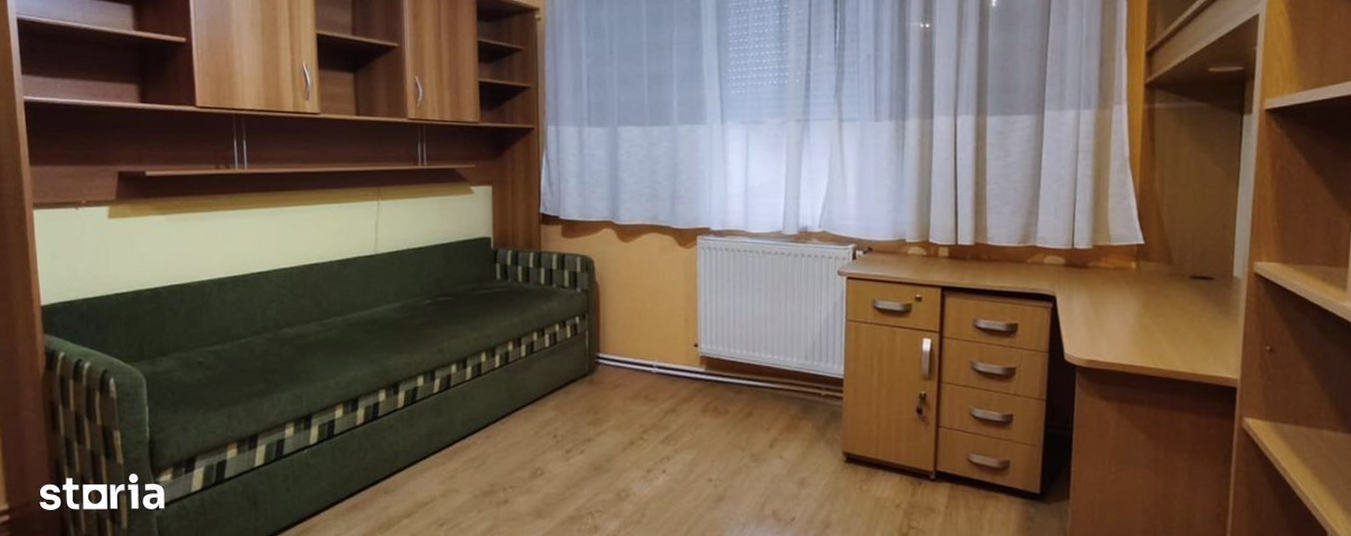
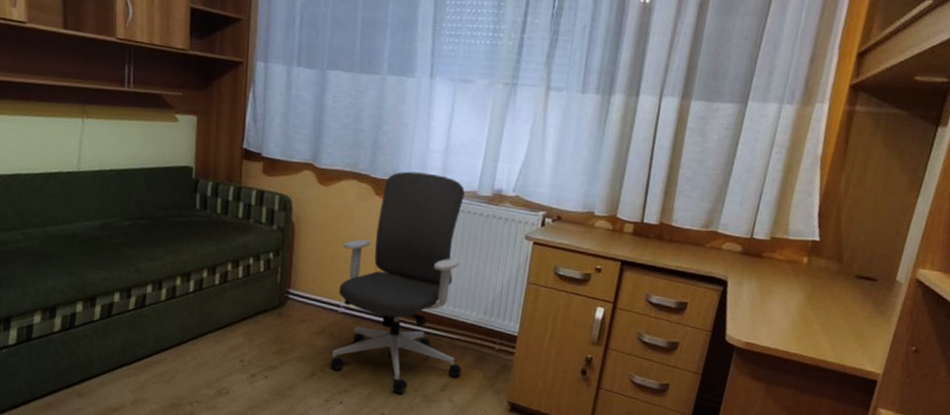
office chair: none [649,218,789,454] -> present [330,171,465,393]

